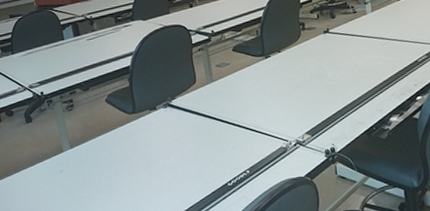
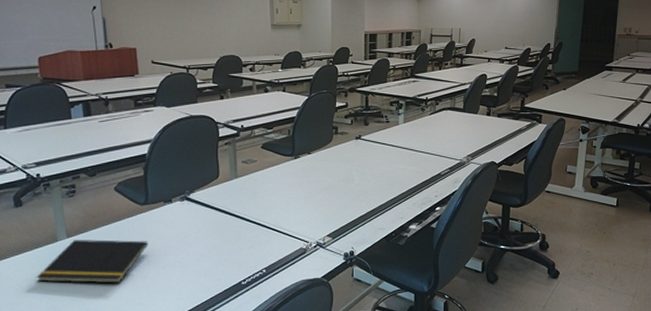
notepad: none [49,148,140,190] -> present [36,239,149,284]

